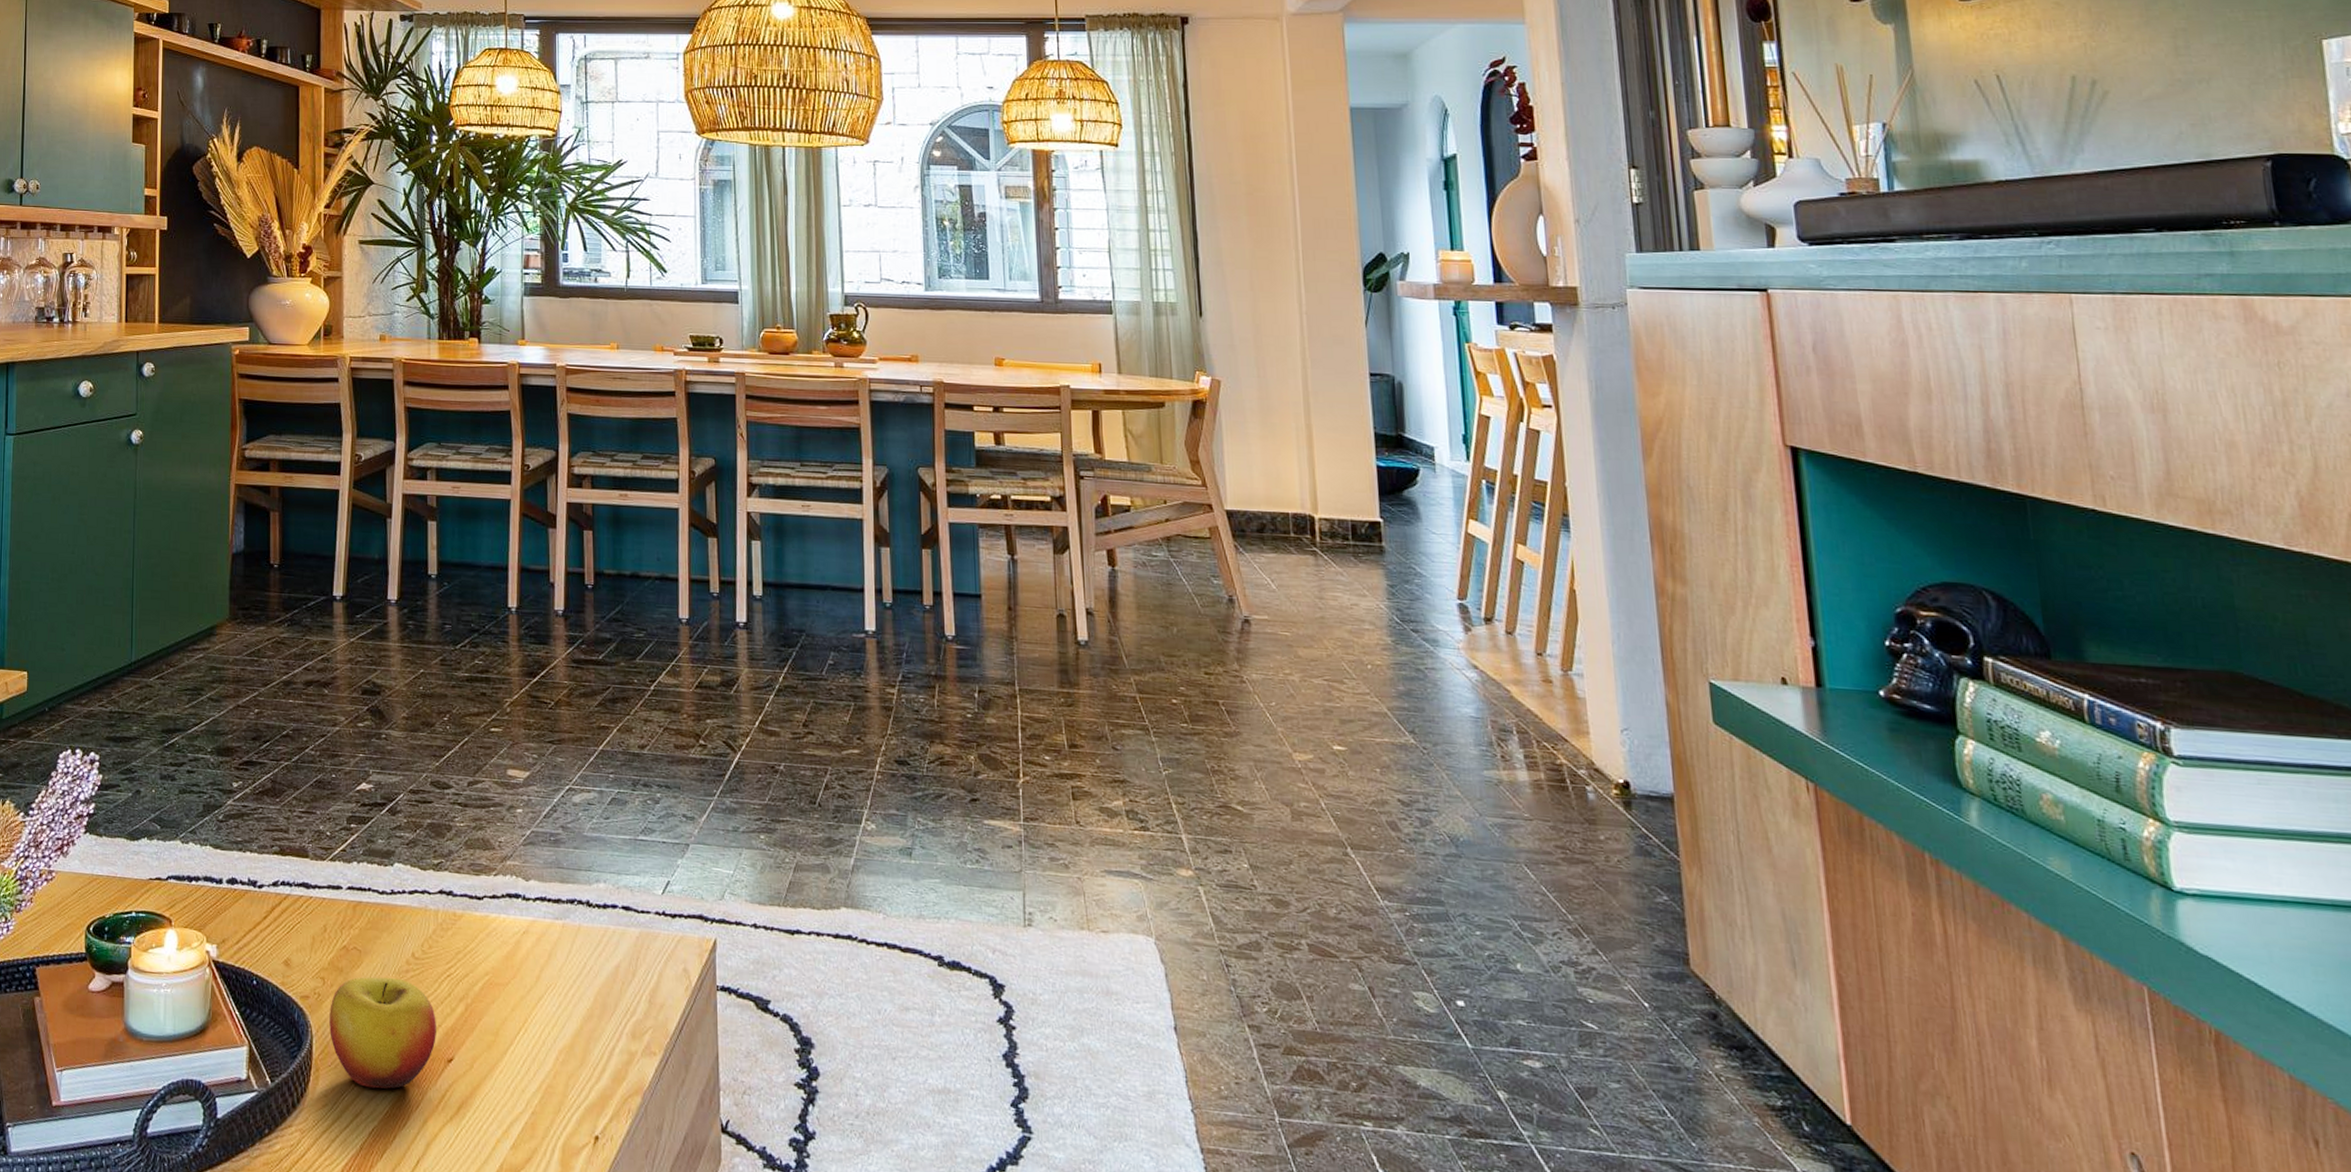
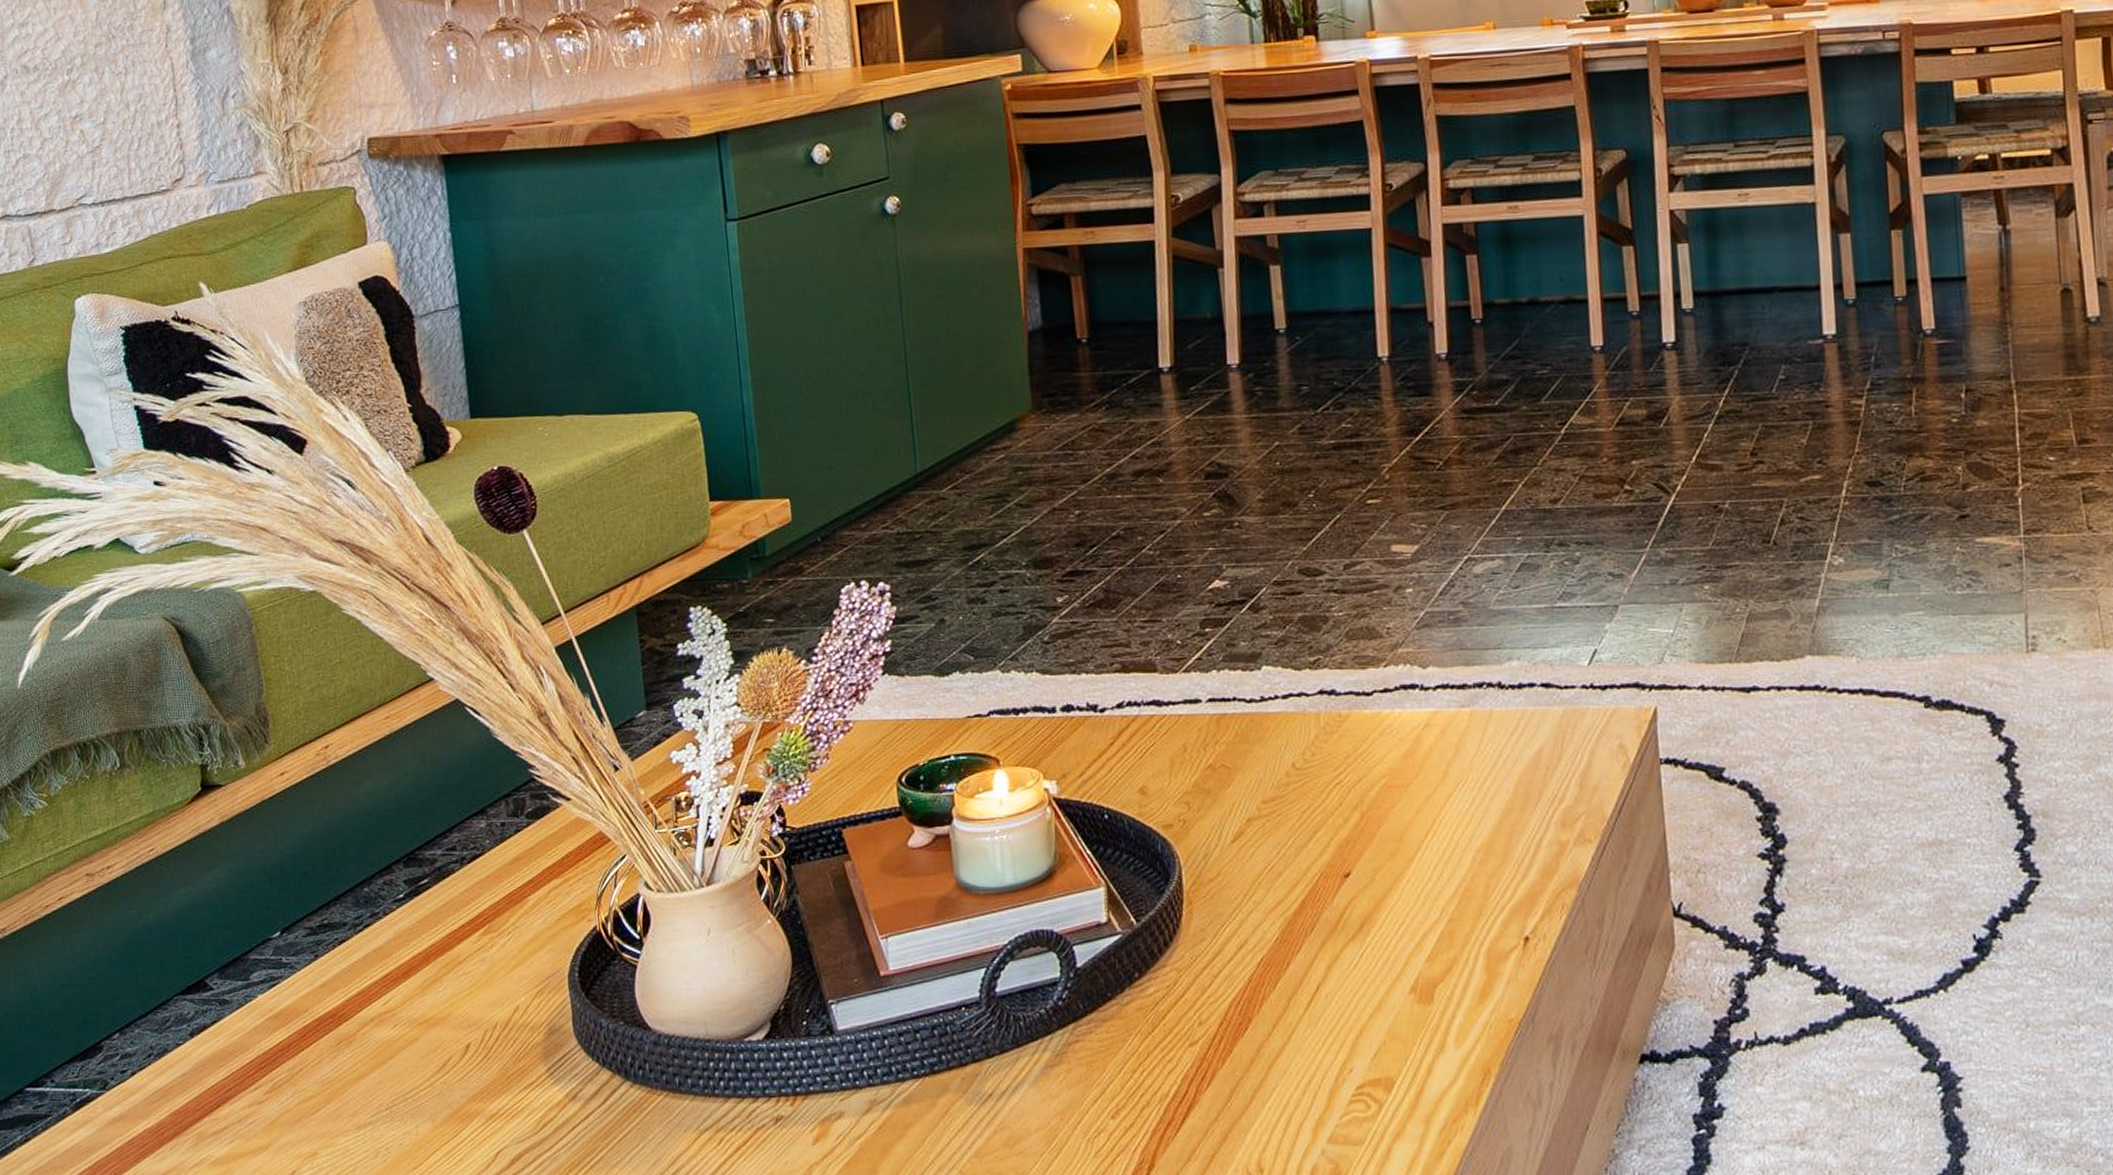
apple: present [329,977,436,1089] -> none [1198,793,1329,915]

